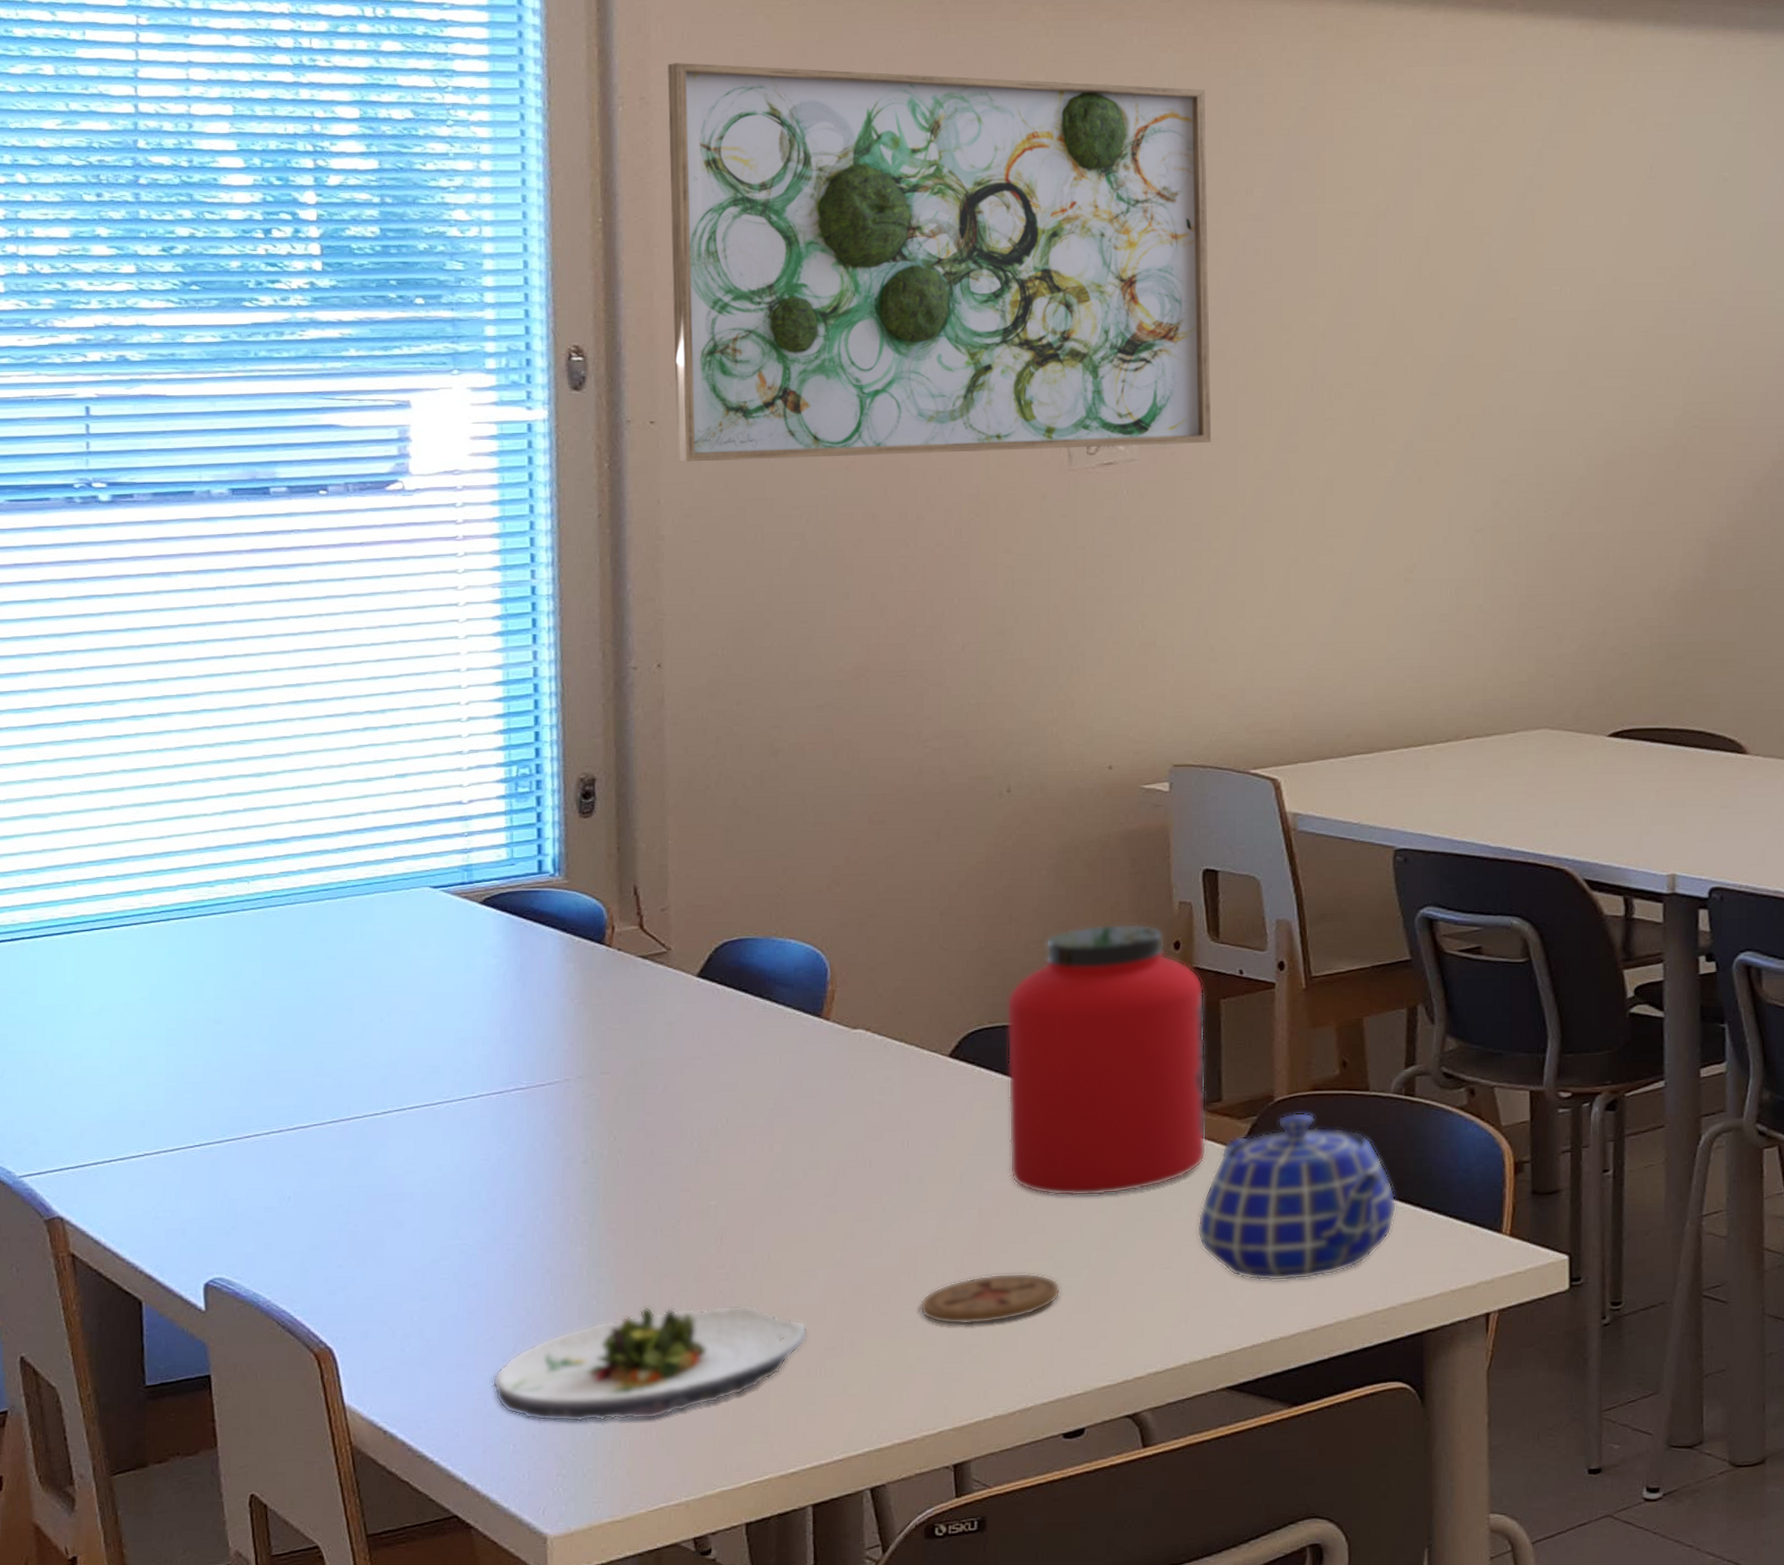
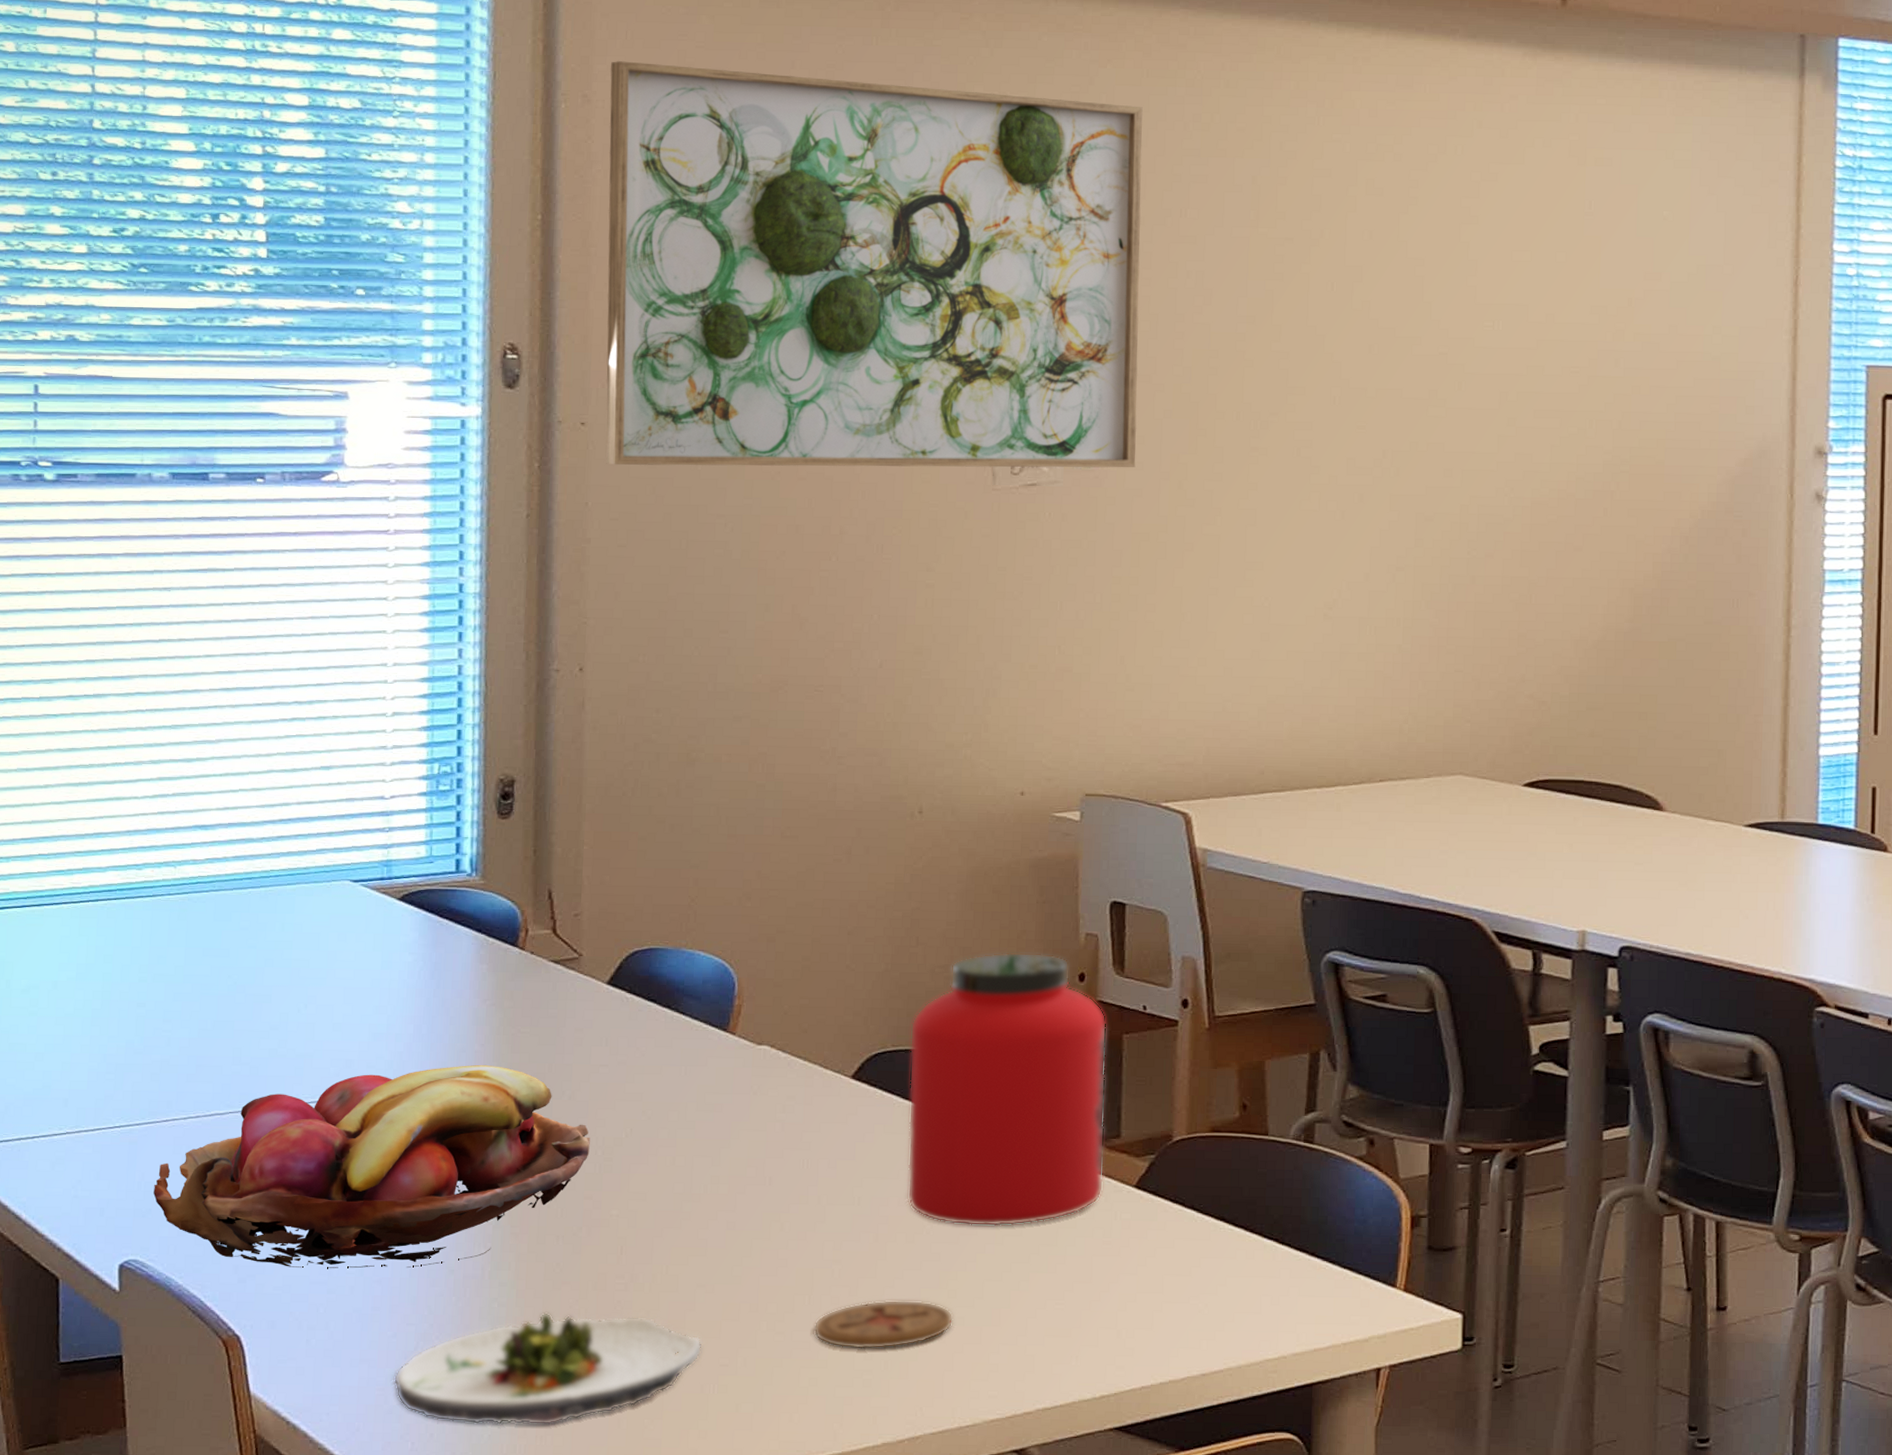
fruit basket: none [237,1063,686,1277] -> present [153,1064,590,1268]
teapot: present [1196,1112,1397,1282] -> none [1090,1153,1292,1324]

